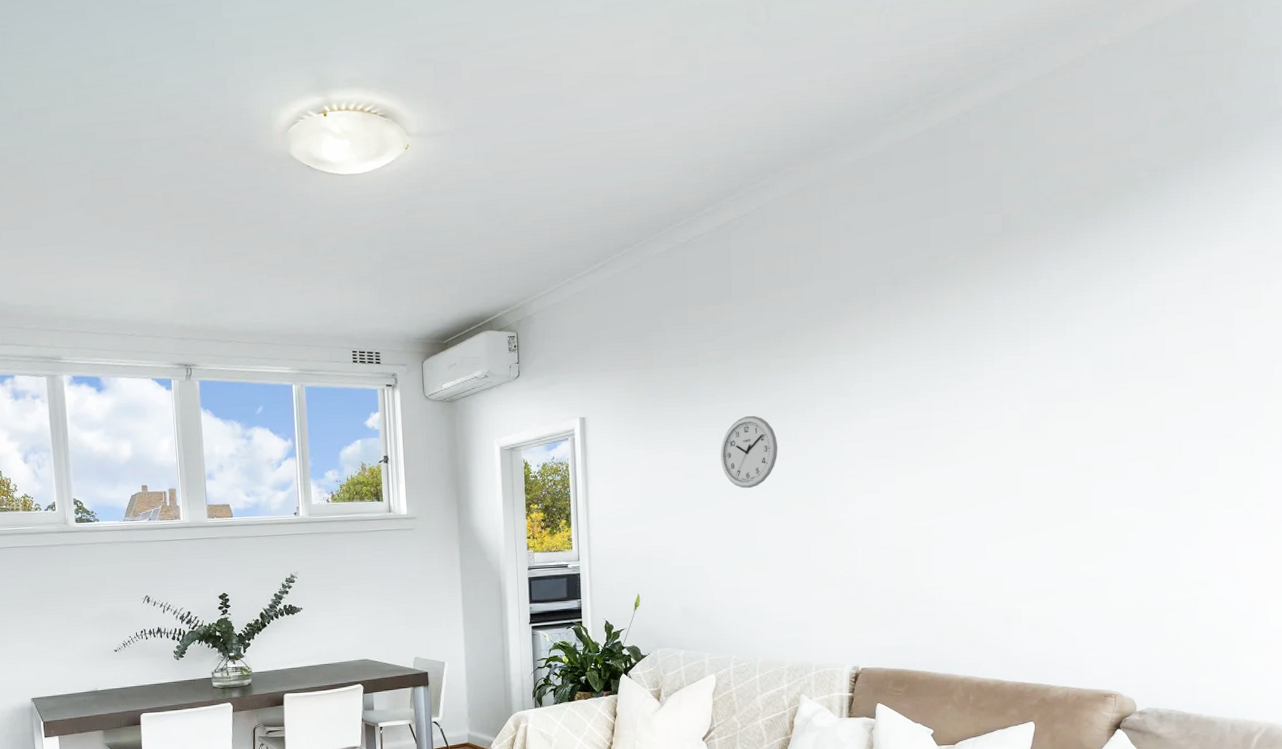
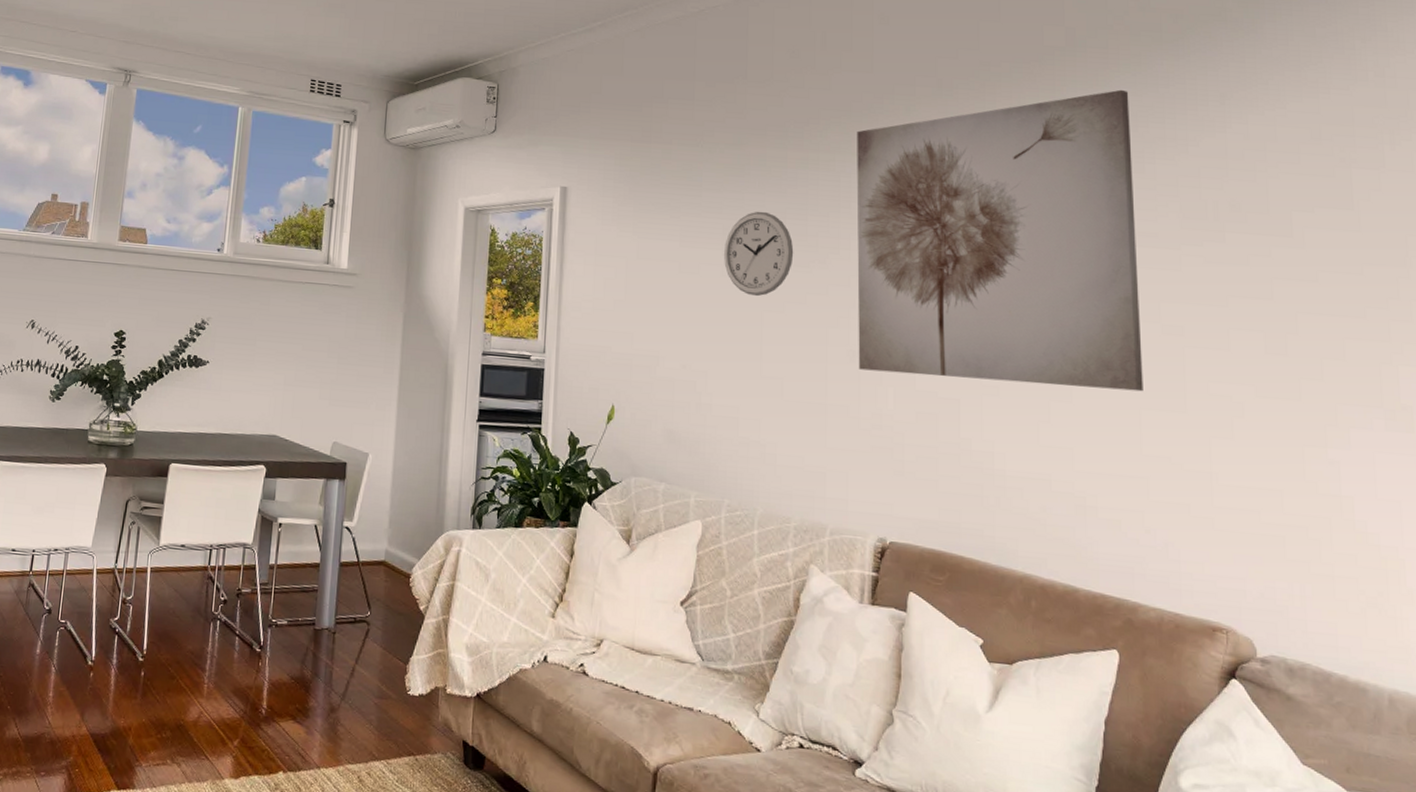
wall art: none [827,265,1059,537] -> present [856,89,1143,392]

